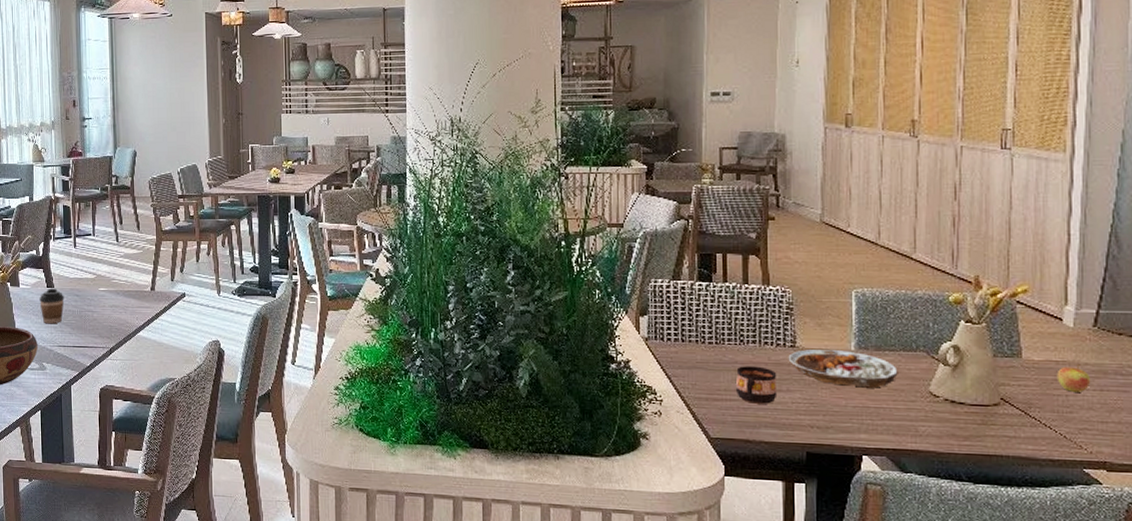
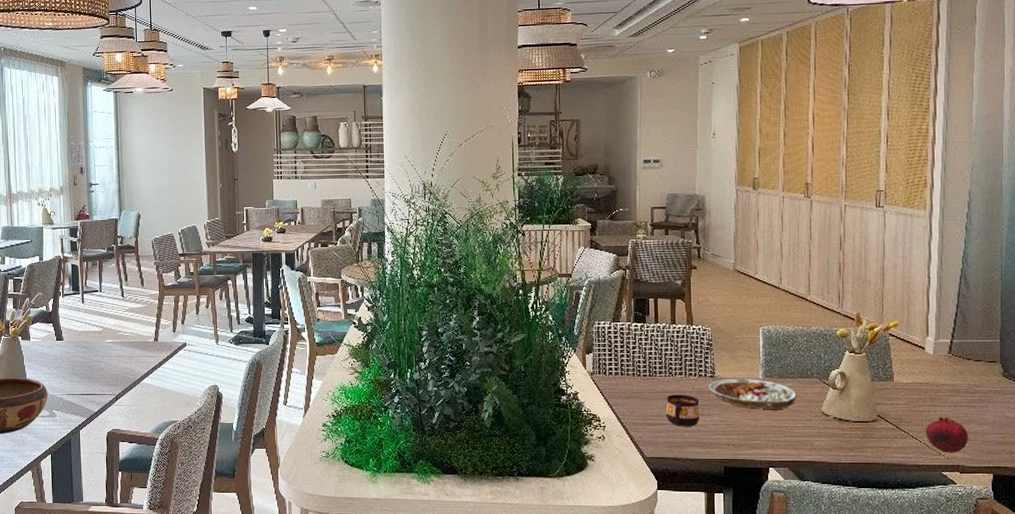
coffee cup: present [39,288,64,324] -> none [49,341,73,374]
apple: present [1056,364,1091,392] -> none [921,385,947,408]
fruit: none [1062,402,1118,446] -> present [925,417,968,453]

